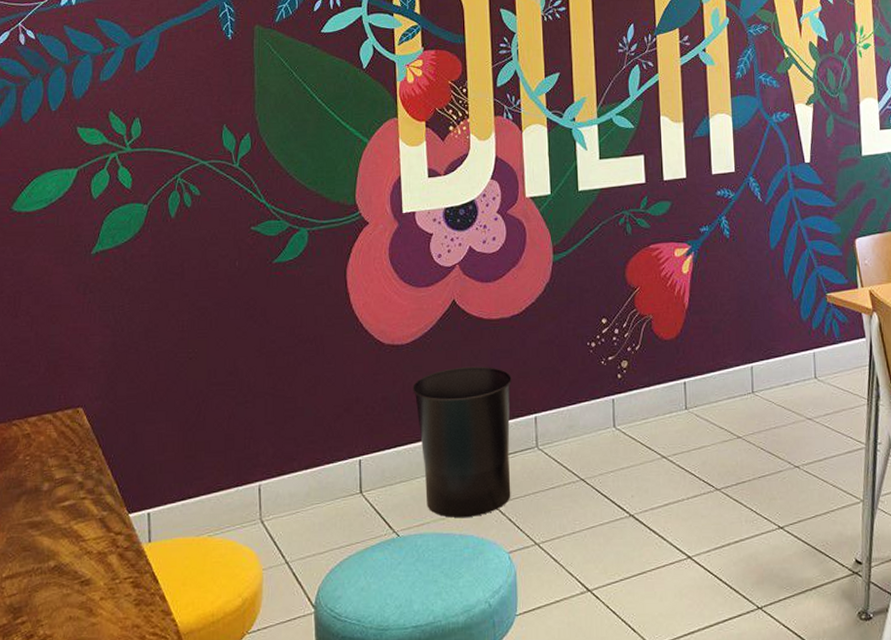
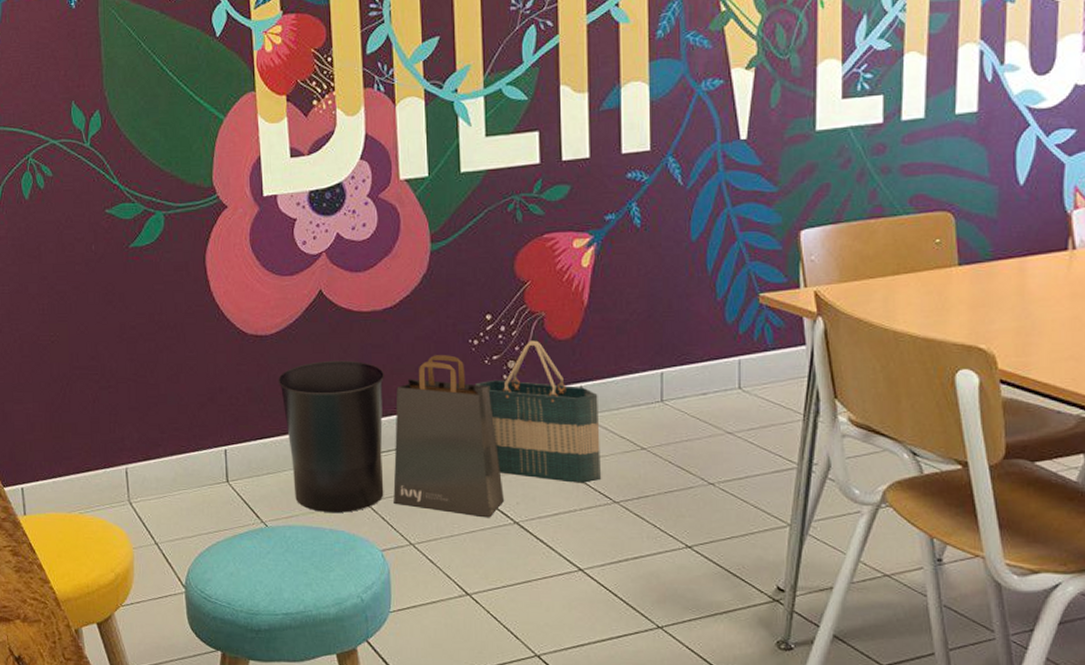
shopping bag: none [520,357,620,513] -> present [393,355,504,518]
tote bag: none [593,341,704,473] -> present [475,340,601,483]

